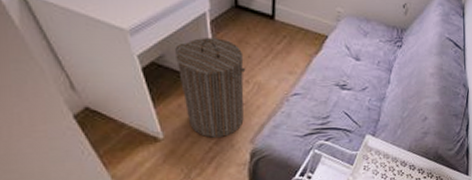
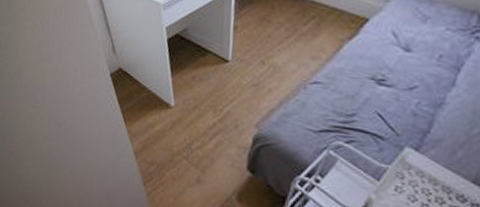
laundry hamper: present [175,38,246,138] -> none [197,14,264,116]

